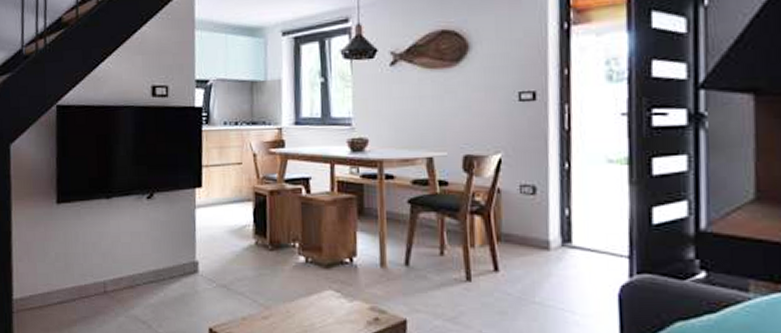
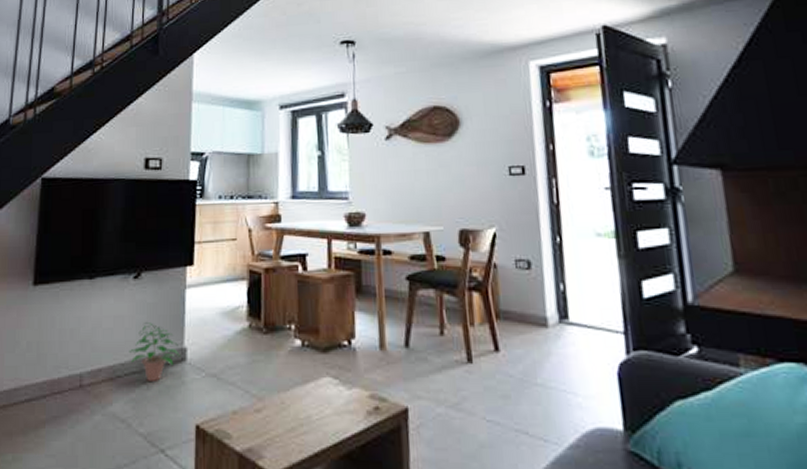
potted plant: none [146,238,194,291] -> present [128,322,181,383]

